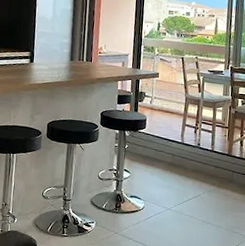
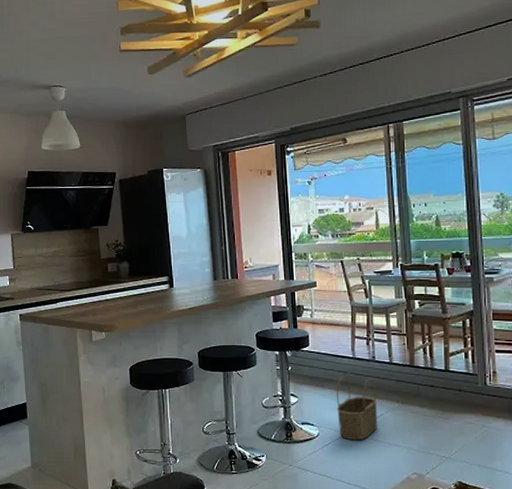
wicker basket: none [162,157,198,216] -> present [336,375,377,441]

